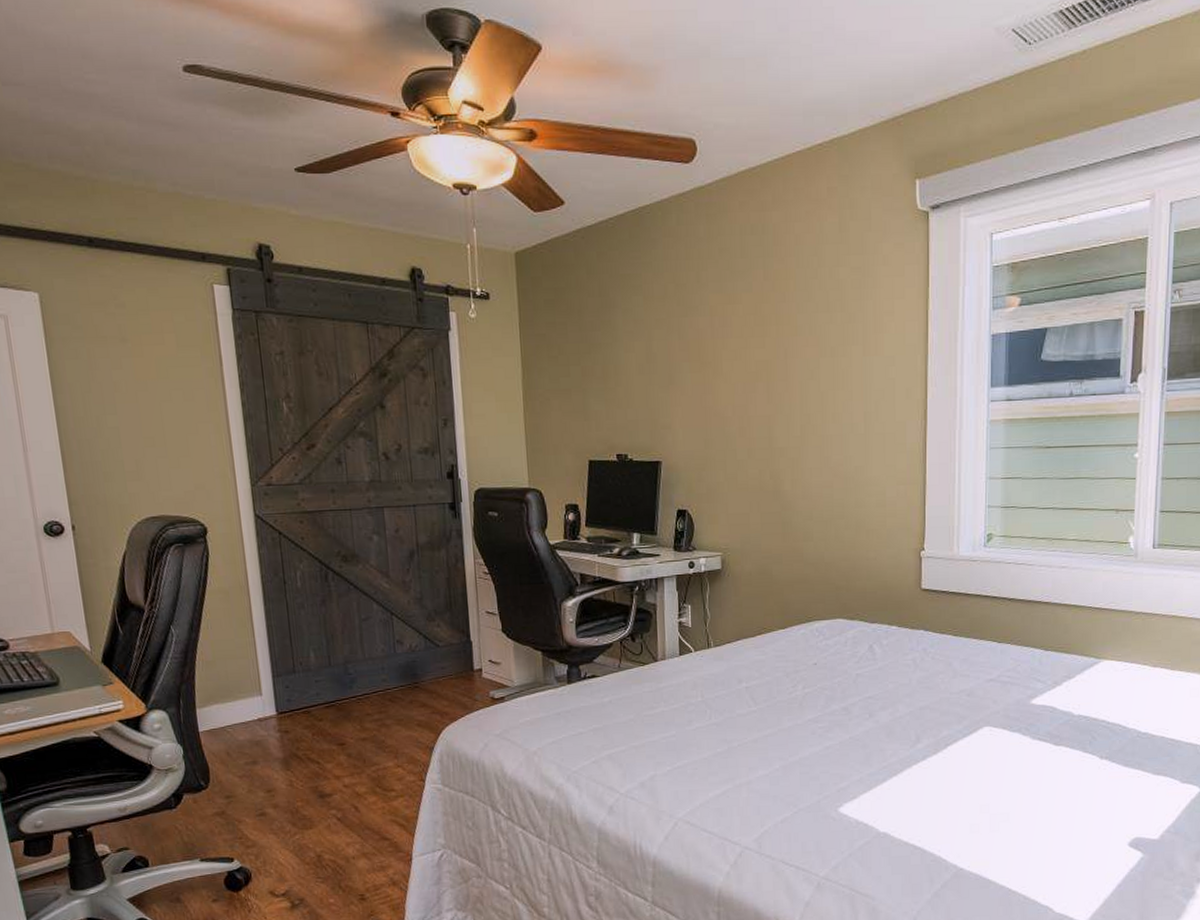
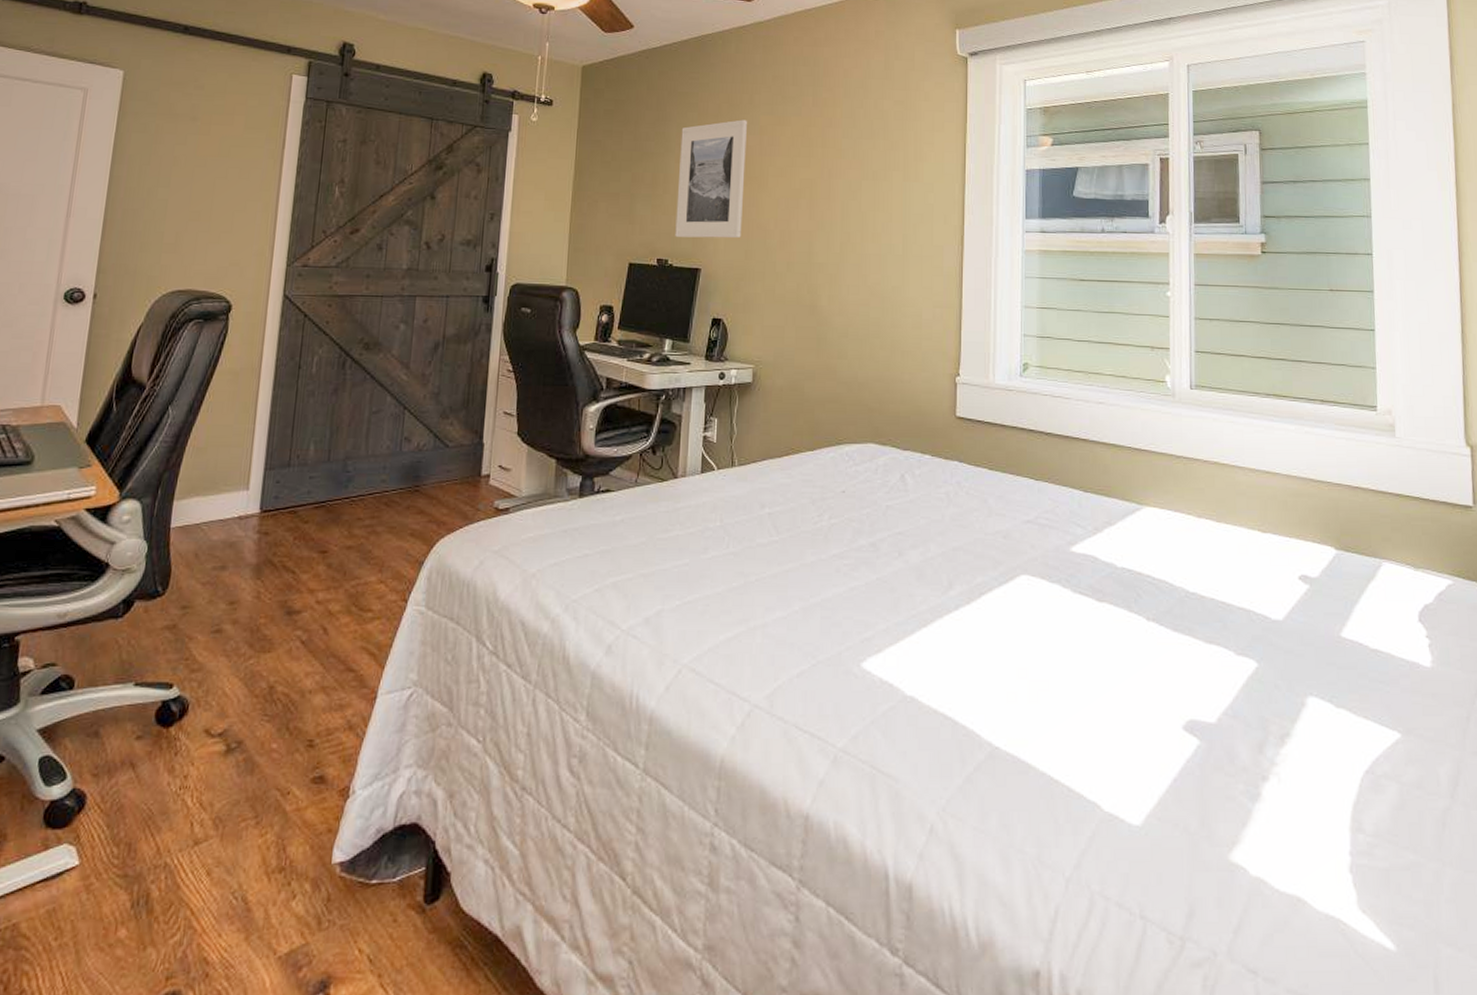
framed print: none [627,300,699,431] -> present [675,119,747,238]

